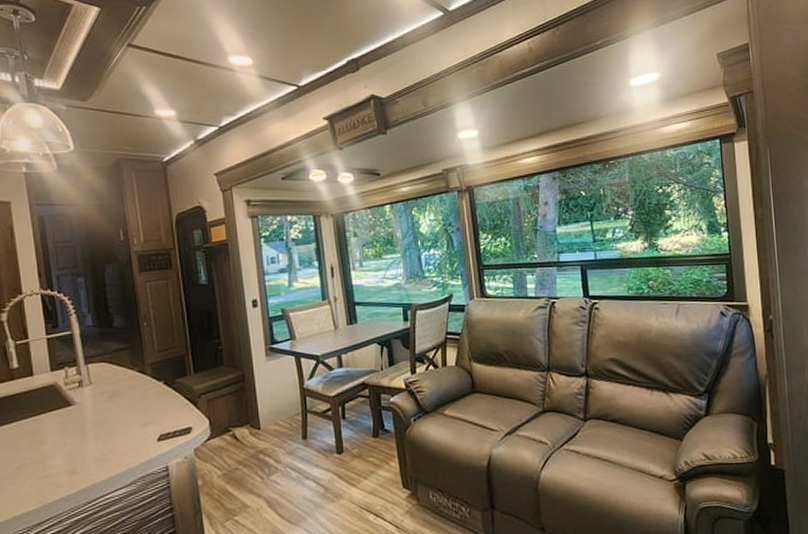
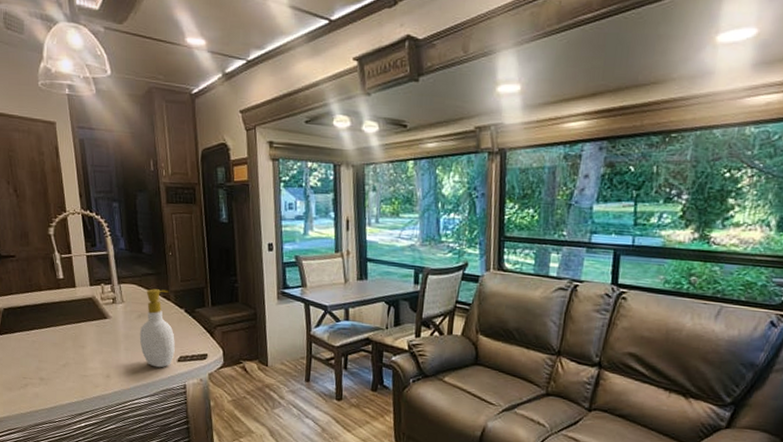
soap bottle: none [111,364,154,452] -> present [139,289,175,368]

